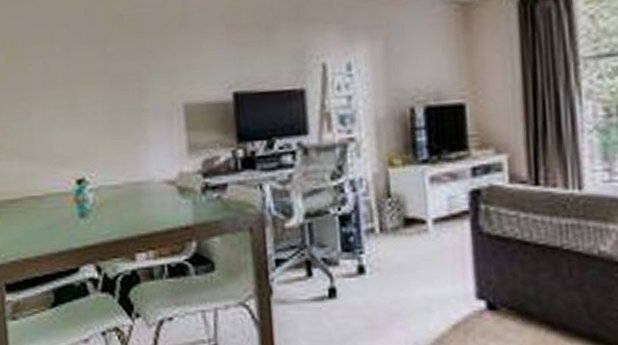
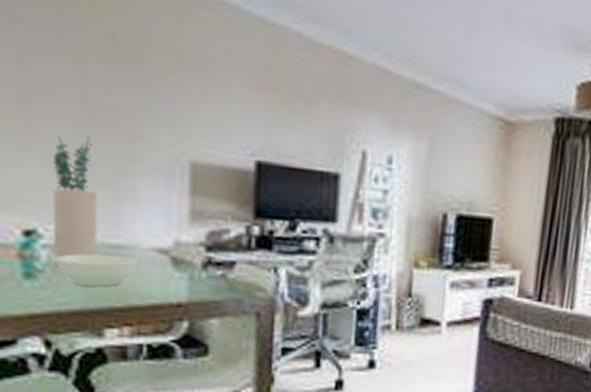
vase: none [91,98,125,205] -> present [52,135,97,266]
bowl: none [97,190,155,219] -> present [54,254,139,287]

